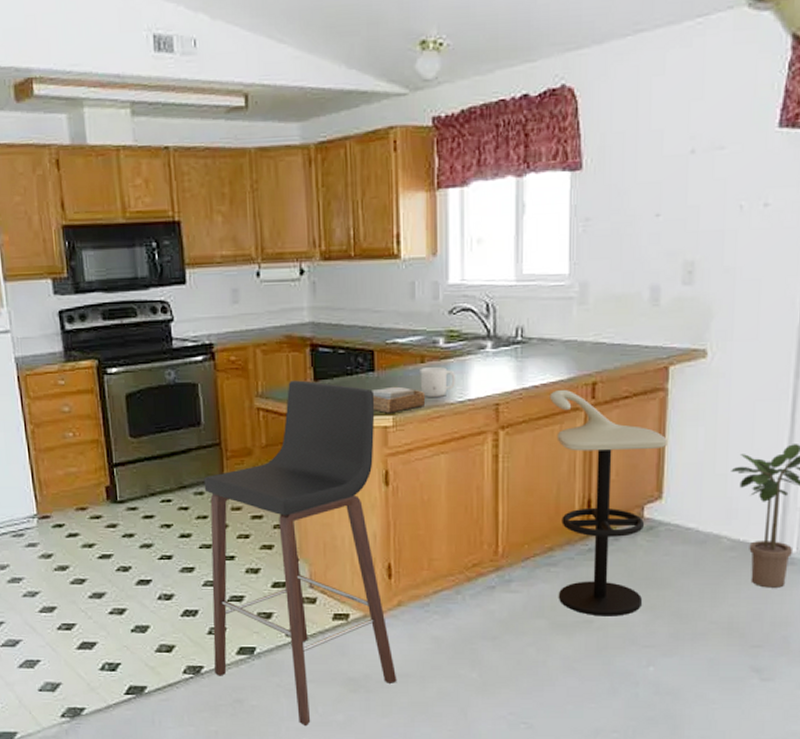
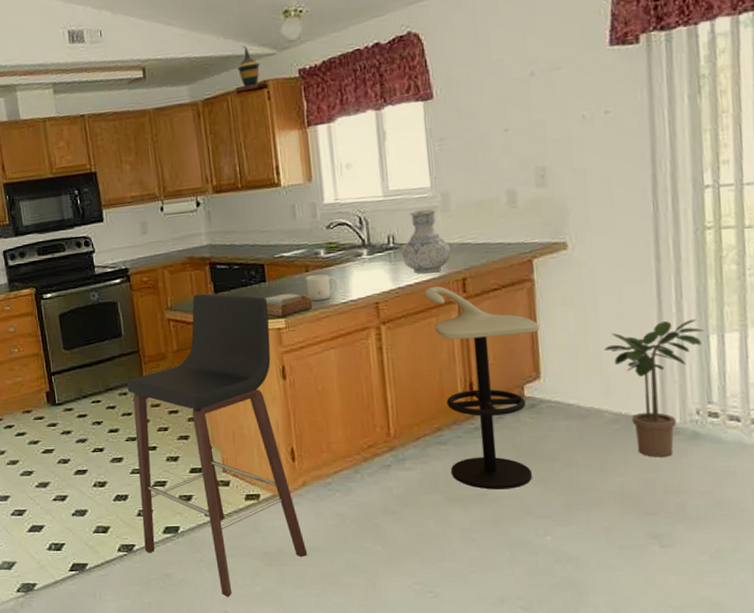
decorative basket: none [357,78,396,140] -> present [236,45,269,94]
vase: none [529,300,584,374] -> present [401,208,451,274]

